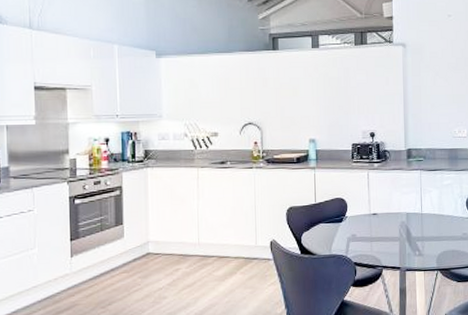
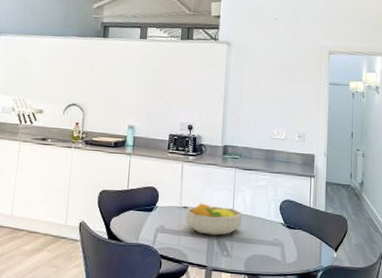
fruit bowl: none [376,208,431,238] -> present [186,203,243,236]

